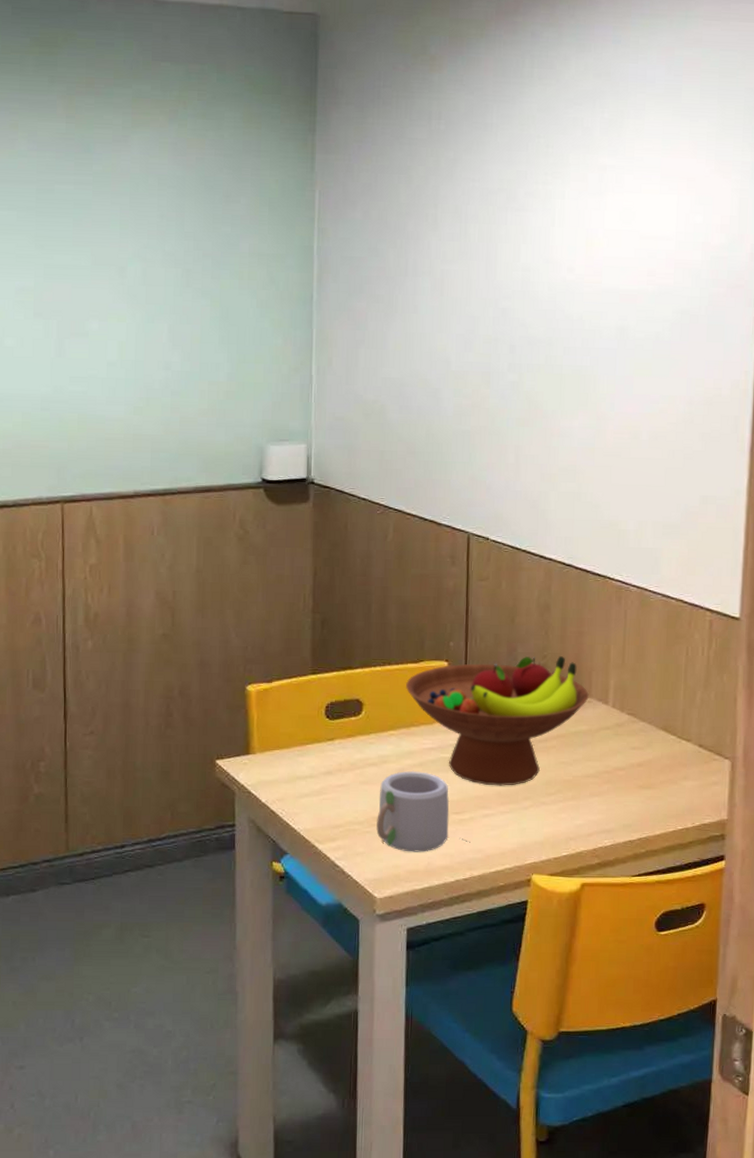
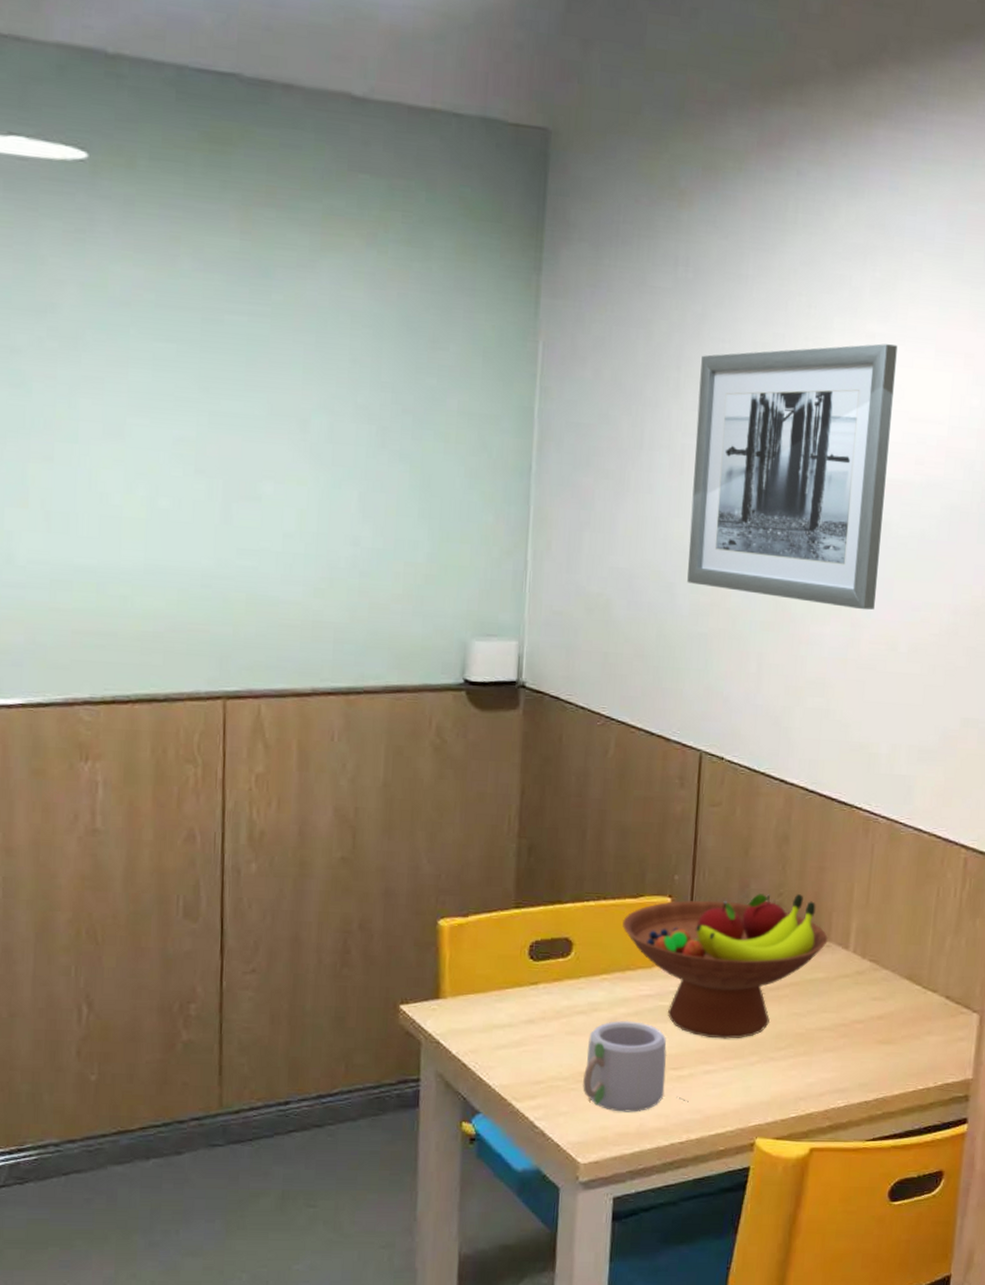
wall art: none [450,174,627,405] -> present [687,343,898,610]

